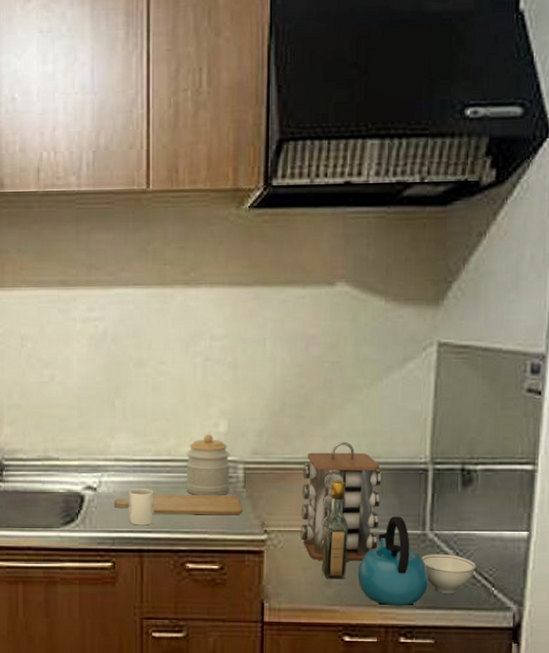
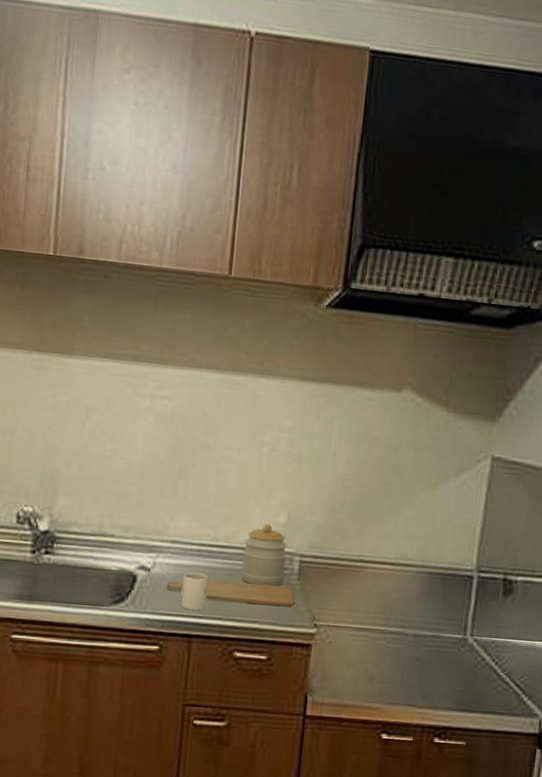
spice rack: present [300,441,382,562] -> none [348,543,430,662]
bottle: present [322,480,348,579] -> none [366,580,396,678]
kettle: present [357,516,429,606] -> none [399,619,466,708]
bowl: present [421,554,476,595] -> none [460,658,510,699]

